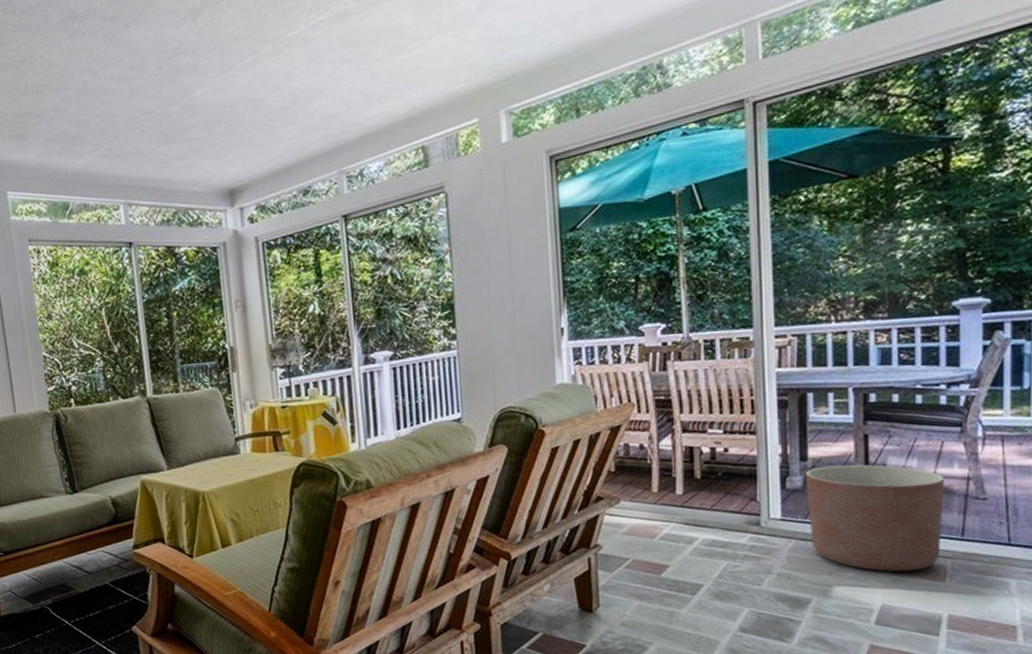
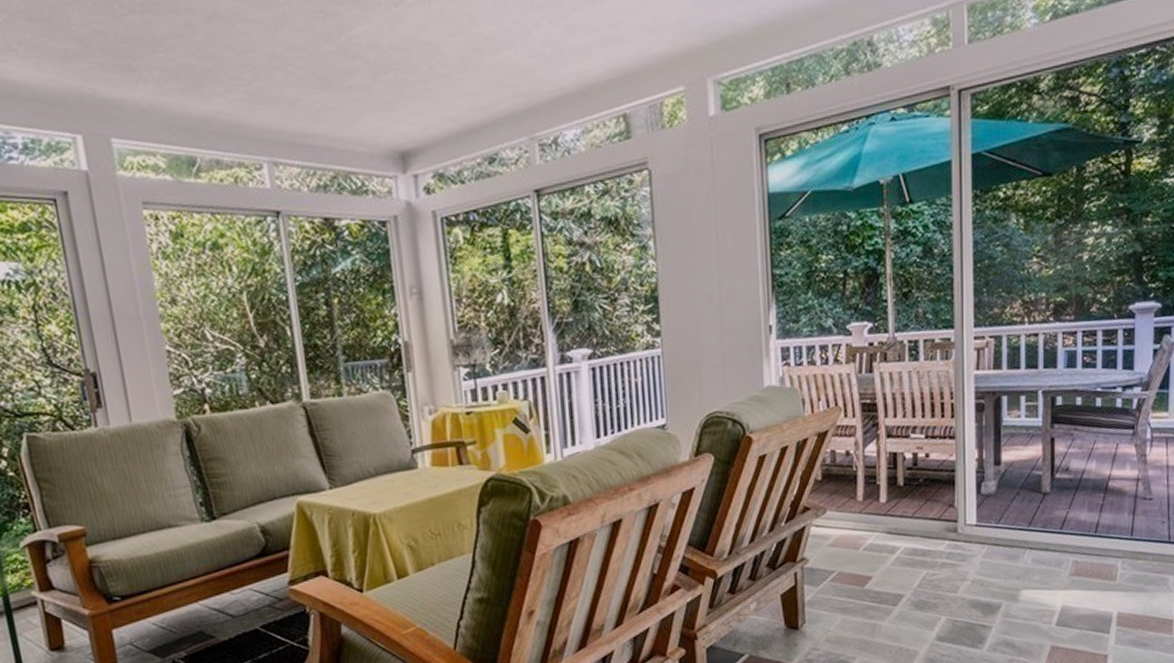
planter: present [805,464,945,572] -> none [998,467,1119,574]

